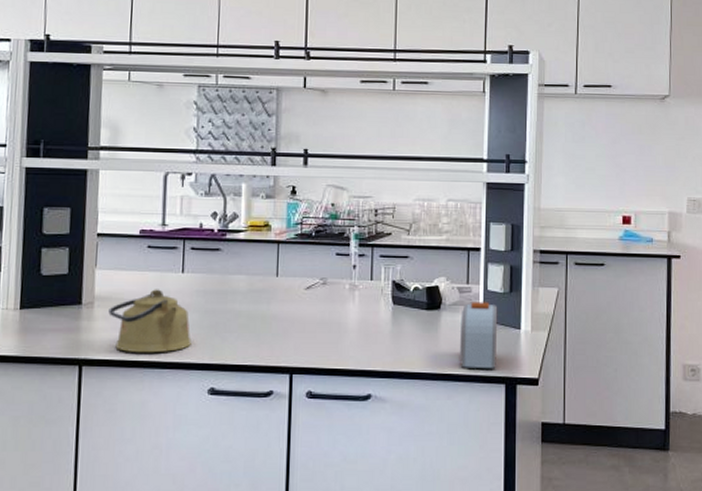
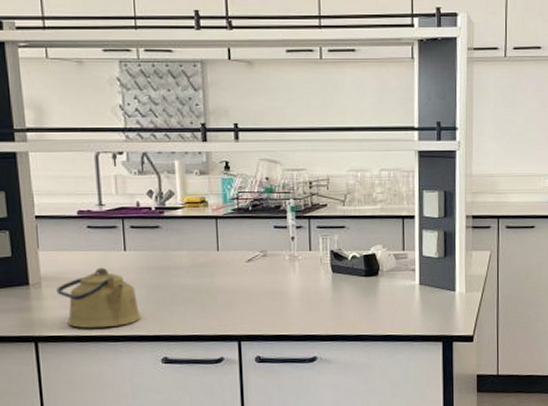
alarm clock: present [460,302,498,369] -> none [398,267,434,329]

